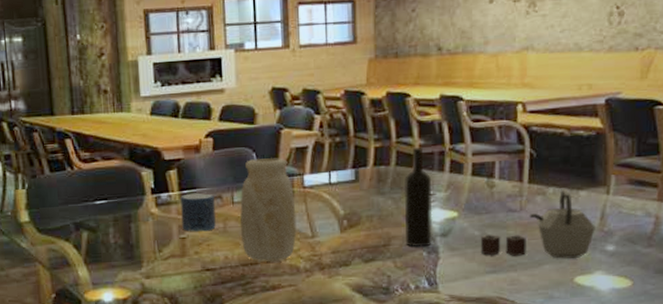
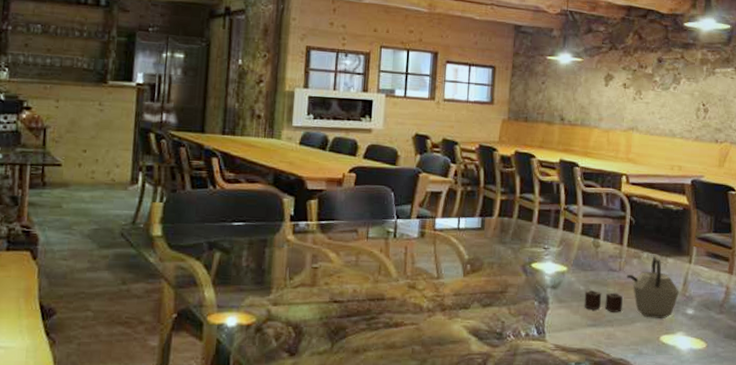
candle: present [180,192,216,232] -> none [316,224,351,263]
vase: present [239,157,297,262] -> none [370,198,425,298]
wine bottle: present [404,146,433,247] -> none [520,203,547,297]

